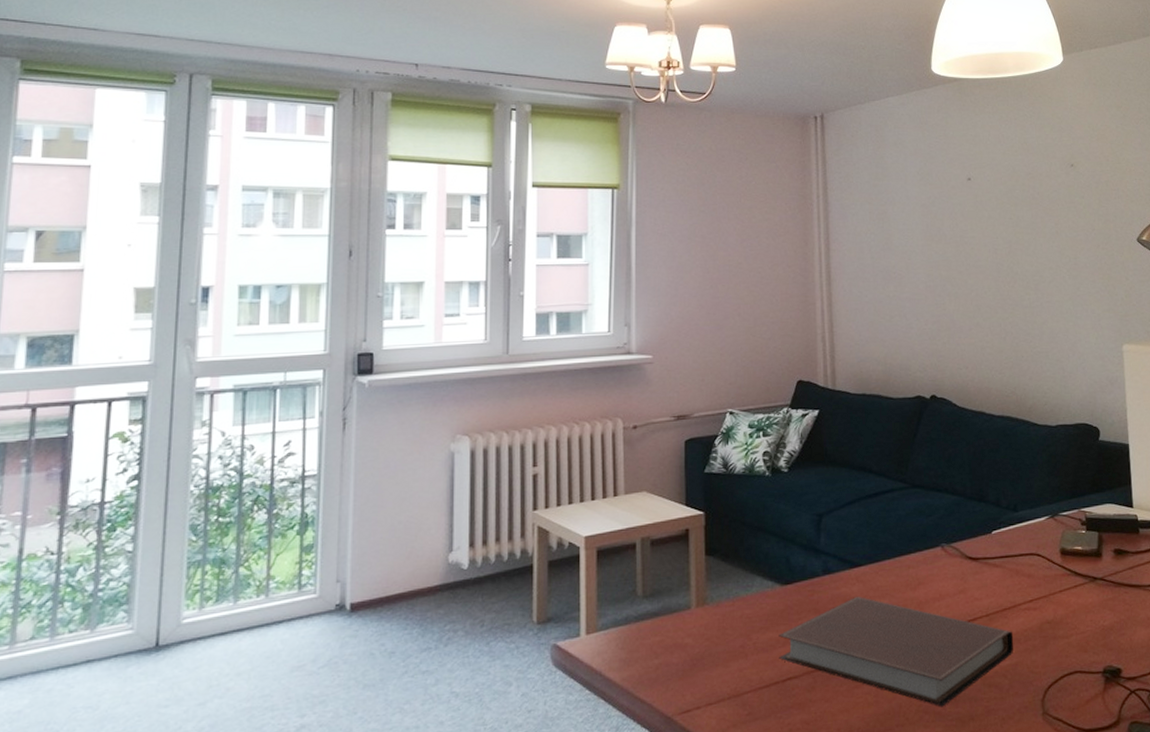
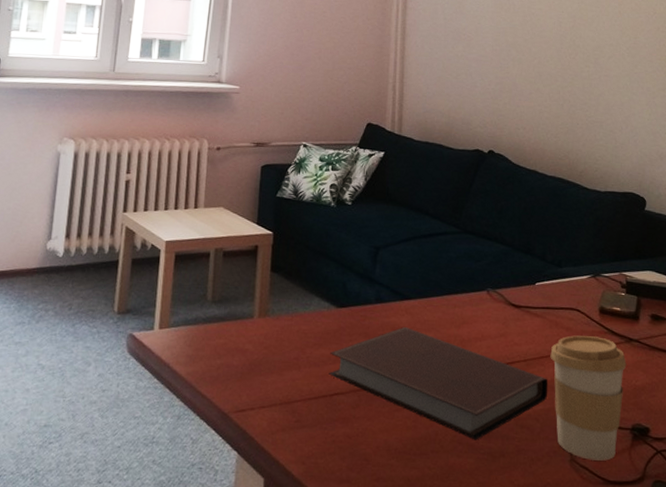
coffee cup: none [1013,580,1093,711] -> present [550,335,627,461]

